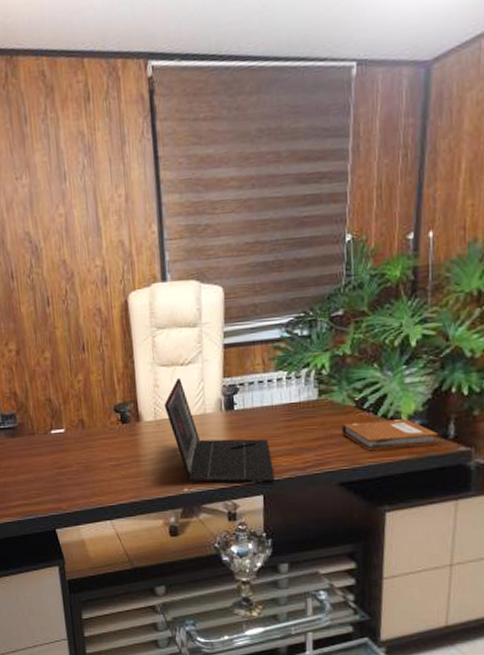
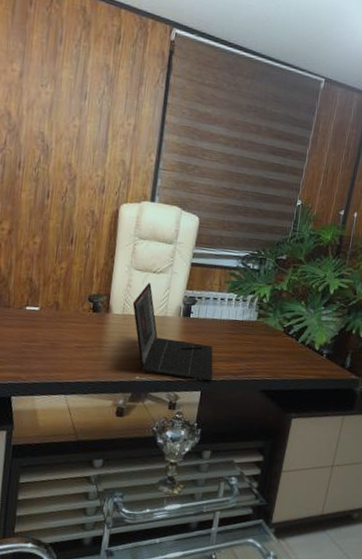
notebook: present [342,419,438,451] -> none [270,343,338,371]

